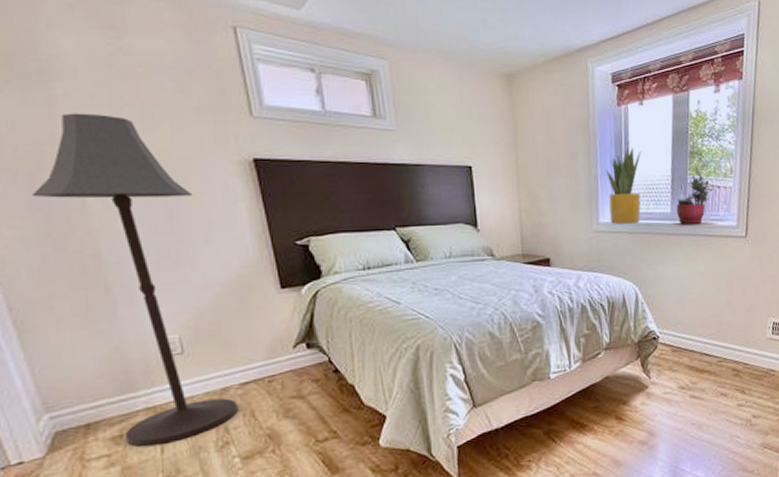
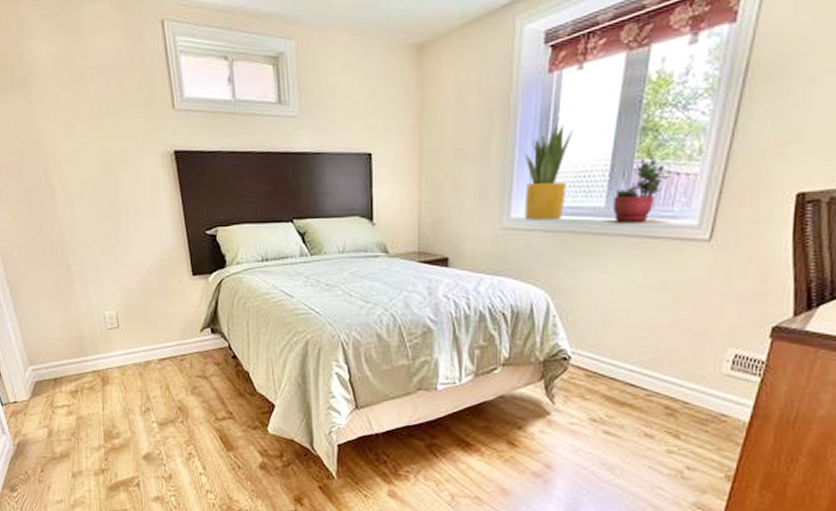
floor lamp: present [32,113,239,447] -> none [20,113,157,403]

